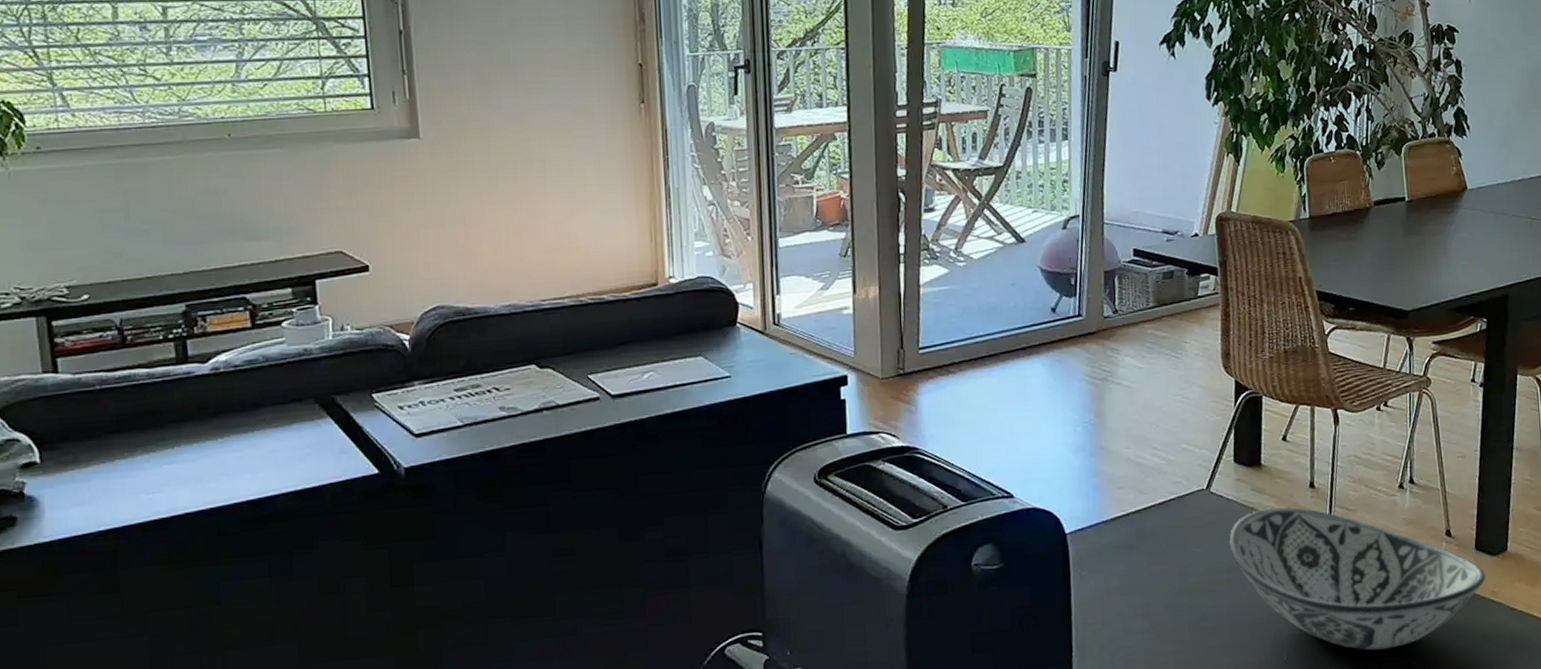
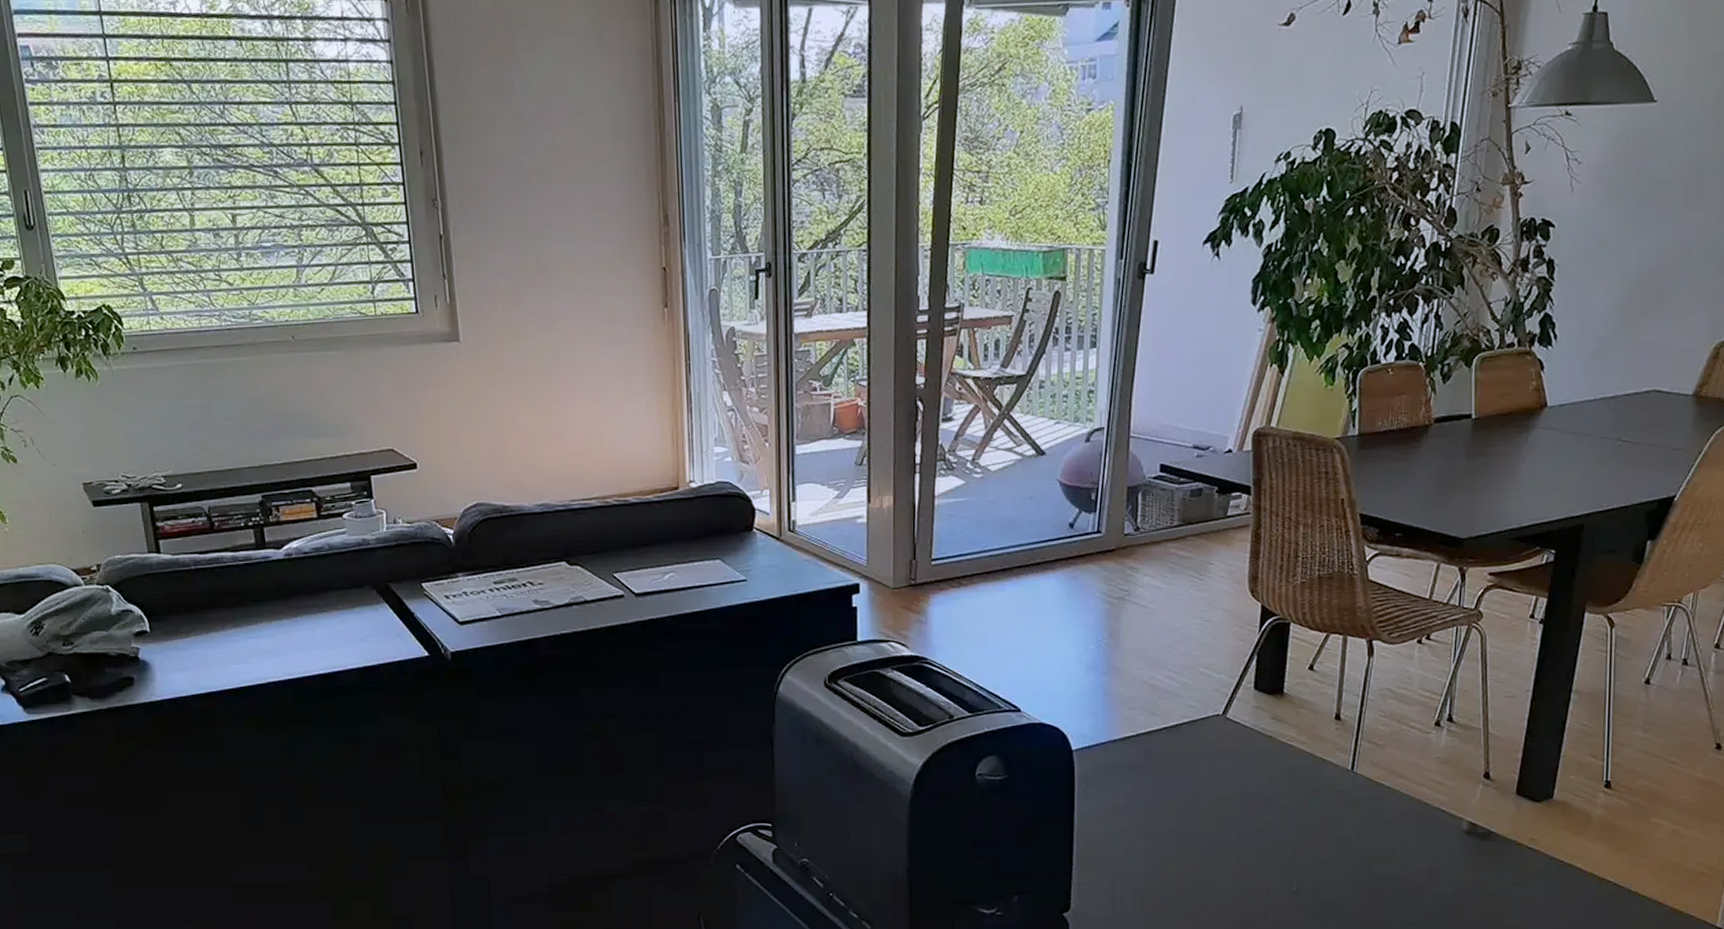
decorative bowl: present [1229,507,1486,651] -> none [1243,738,1526,889]

